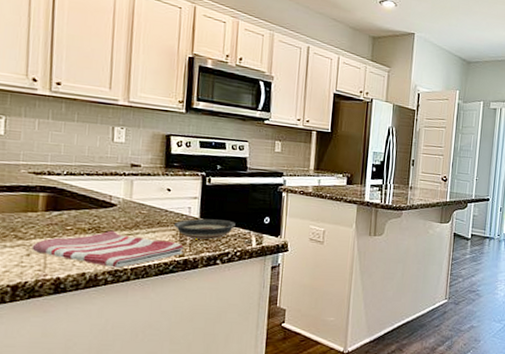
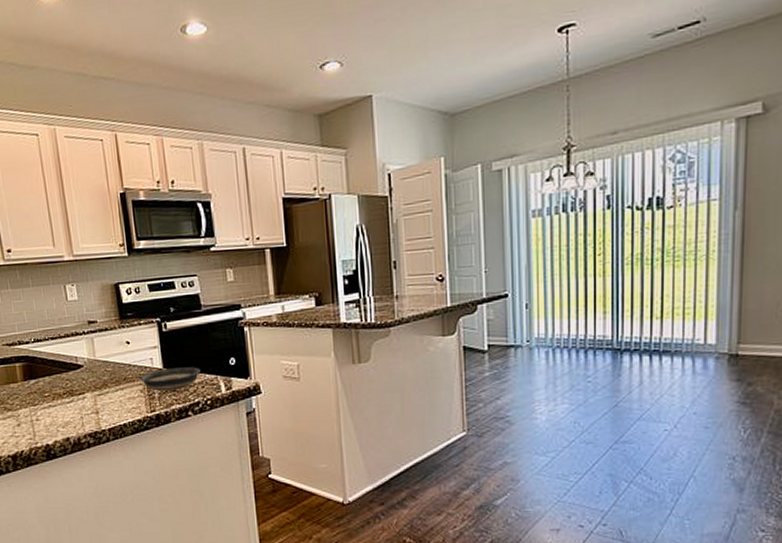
dish towel: present [32,230,184,268] -> none [20,392,154,430]

